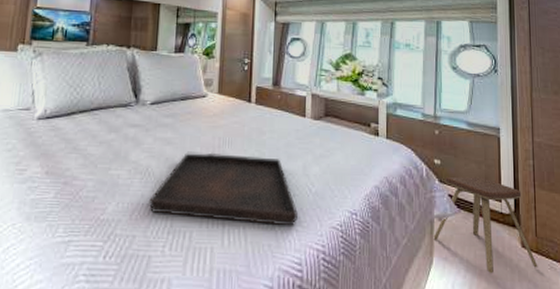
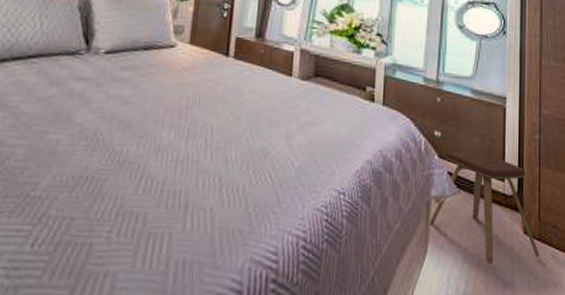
serving tray: present [149,151,298,226] -> none [94,113,277,208]

